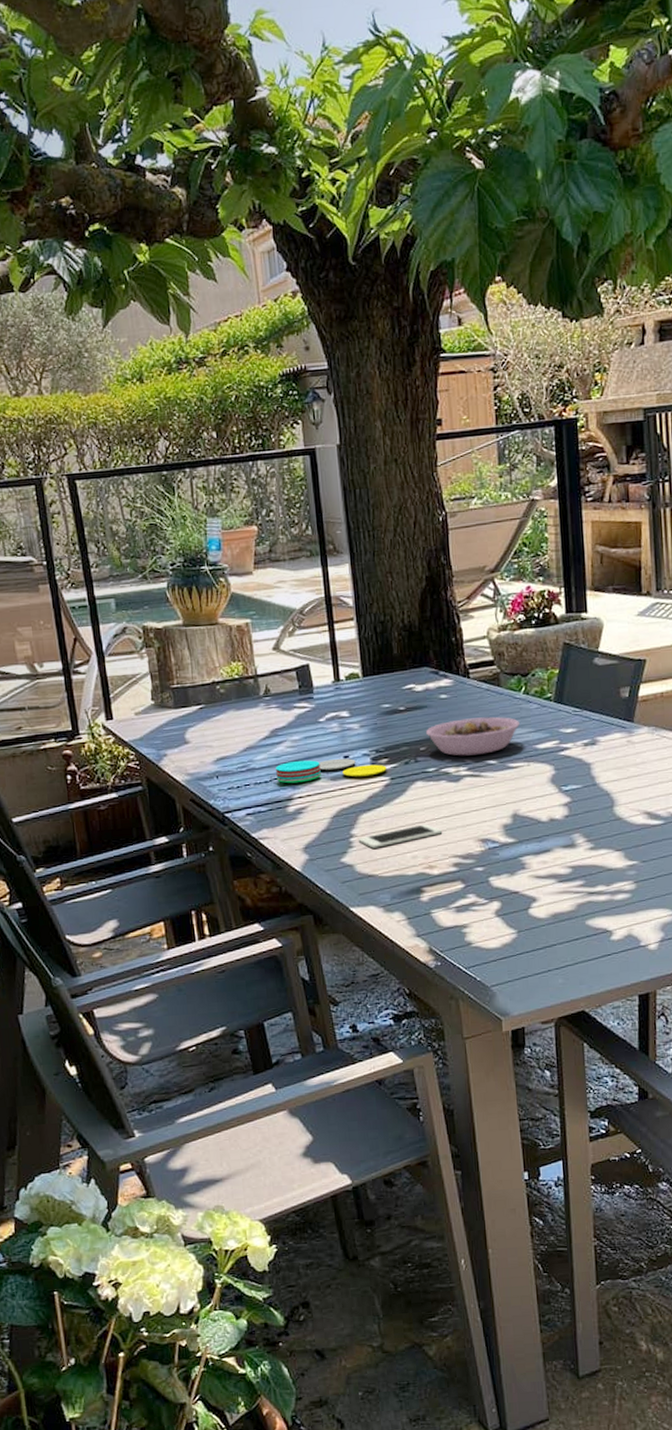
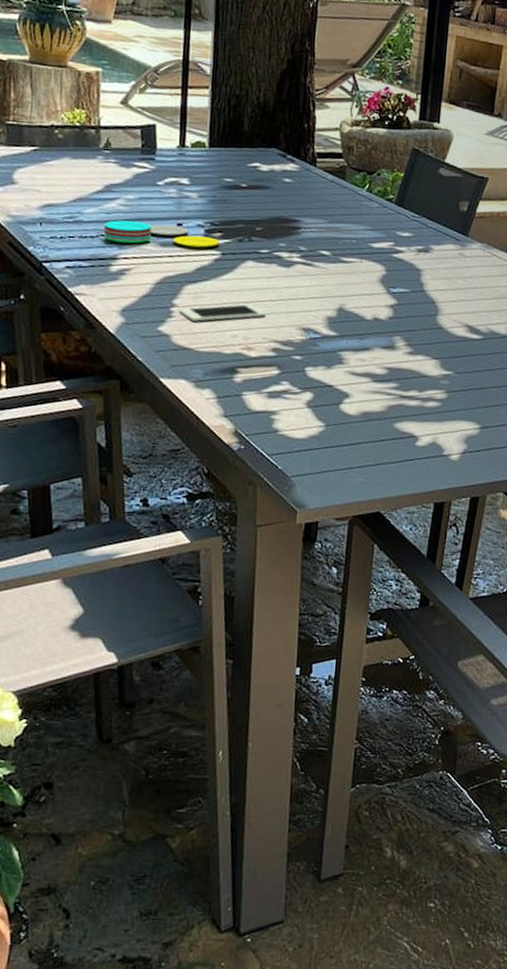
bowl: present [425,716,520,756] -> none [264,205,359,244]

